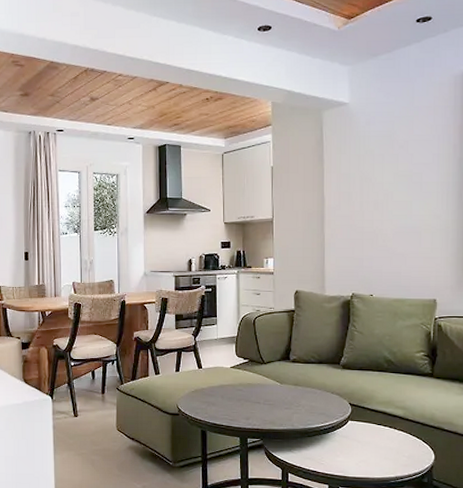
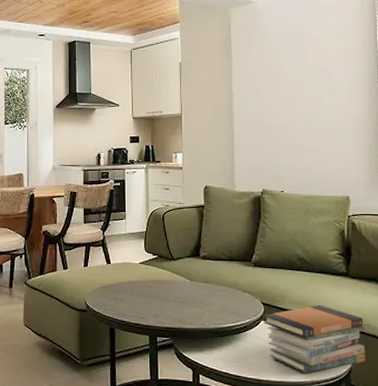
book stack: none [351,404,448,470] -> present [263,304,366,374]

